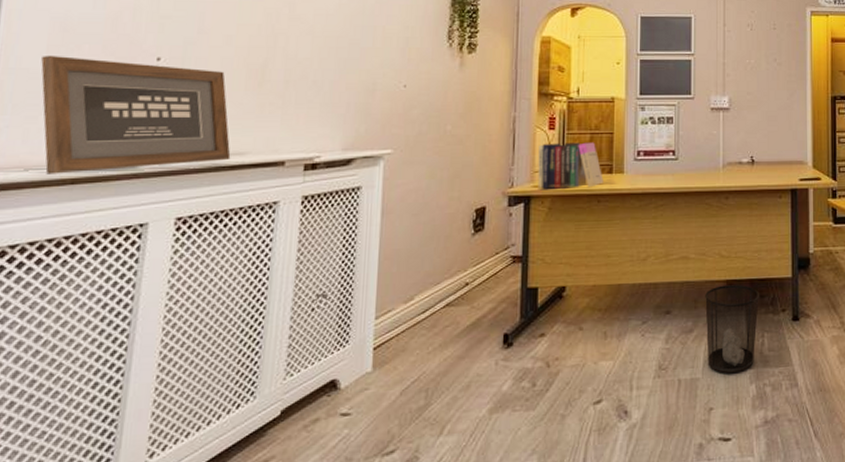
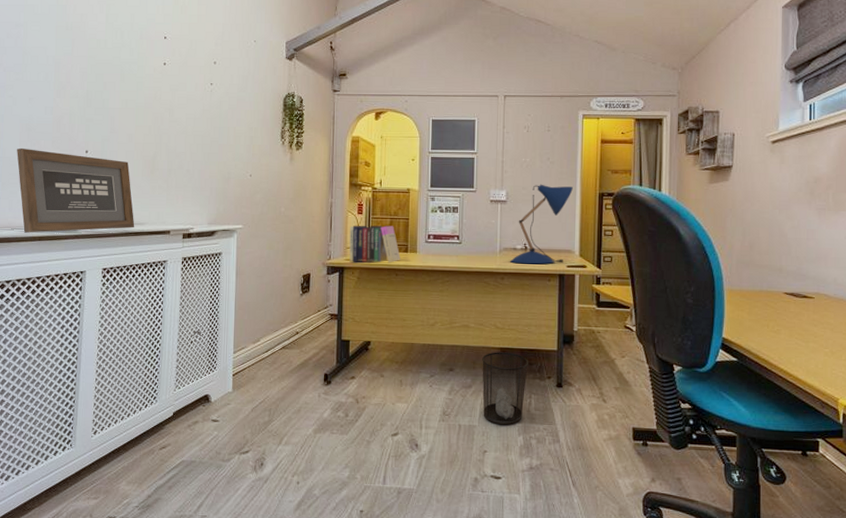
desk lamp: none [735,88,803,180] -> present [510,184,573,265]

